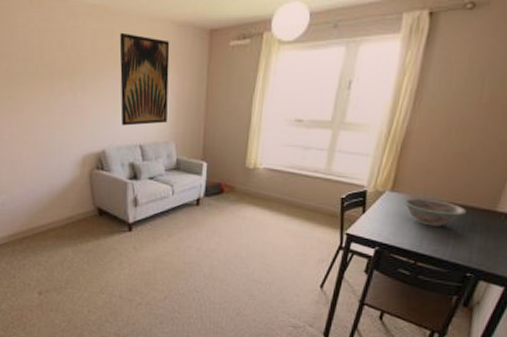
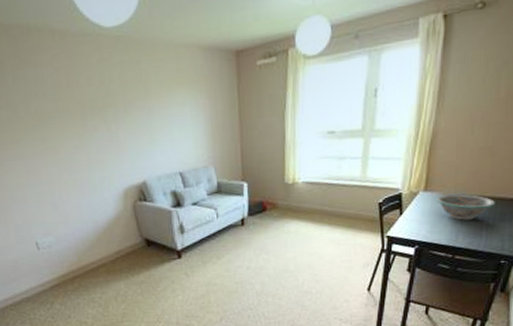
wall art: present [119,32,170,126] -> none [147,61,204,155]

